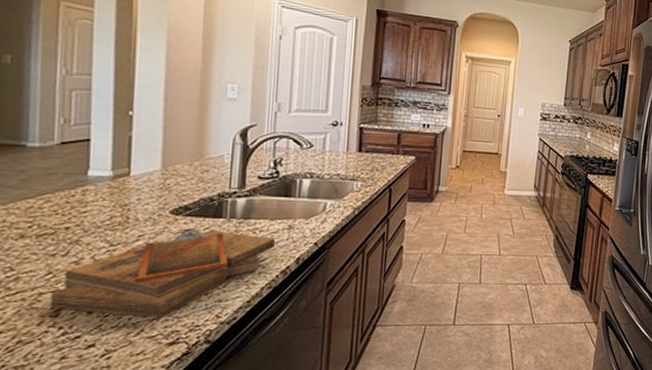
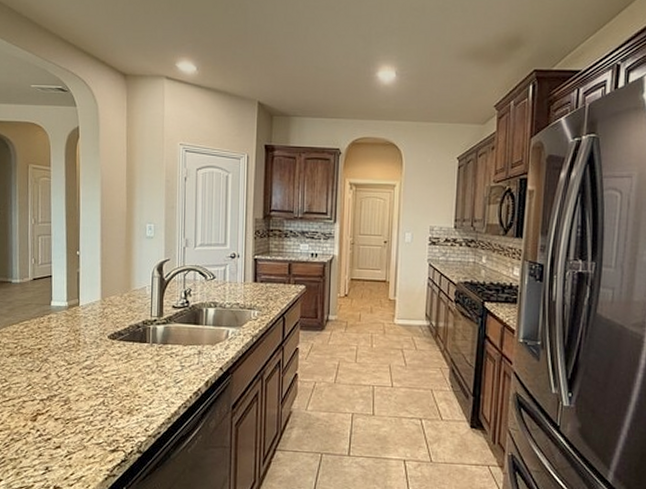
clipboard: present [50,228,276,318] -> none [31,351,189,428]

